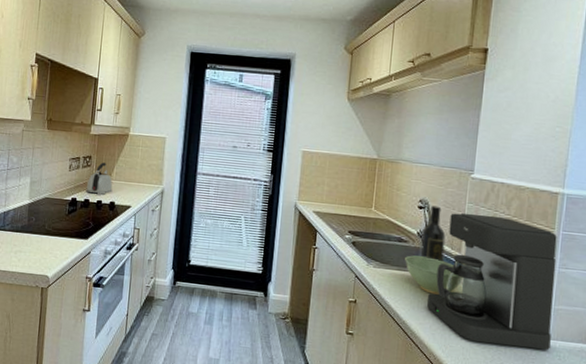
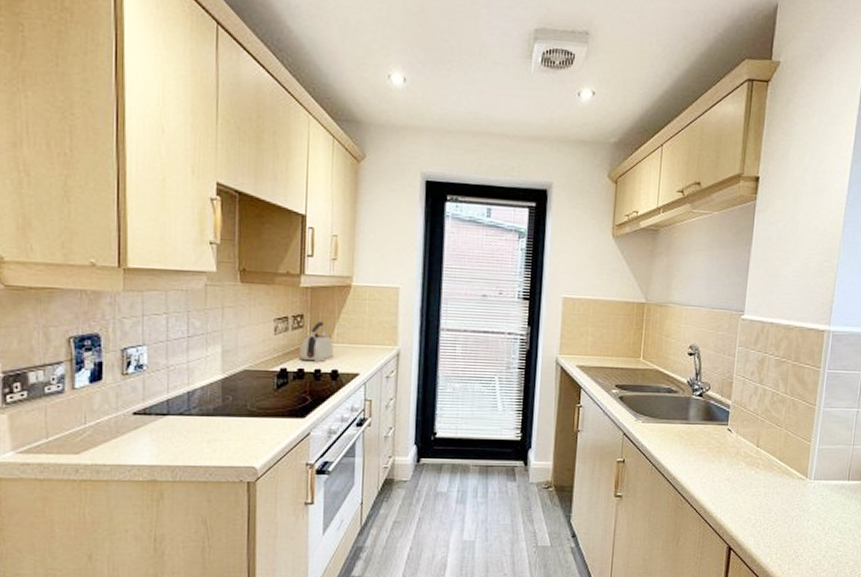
bowl: present [405,255,454,295] -> none [675,406,724,445]
wine bottle: present [420,205,446,261] -> none [690,351,716,410]
coffee maker: present [426,213,557,351] -> none [697,357,823,491]

